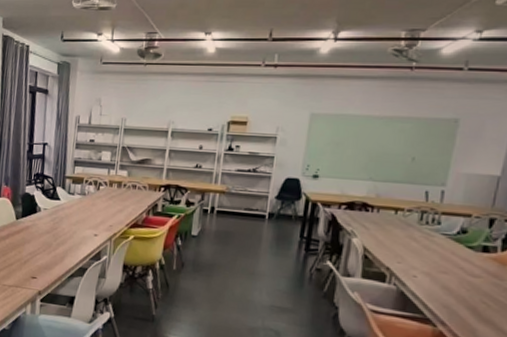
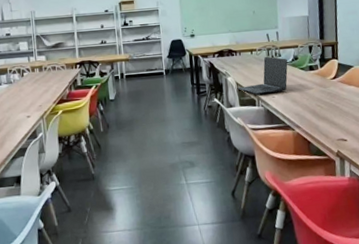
laptop: none [365,220,449,272] -> present [238,56,288,95]

